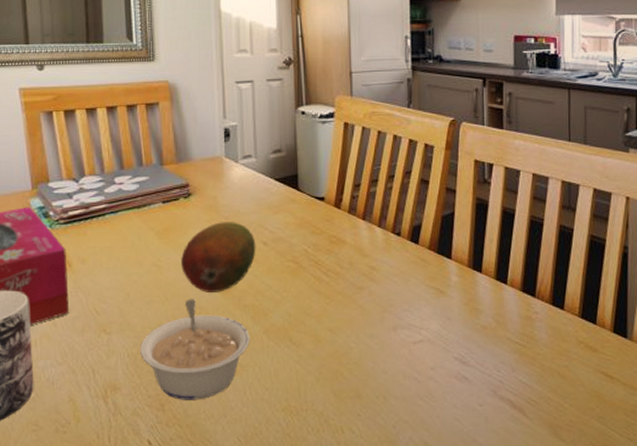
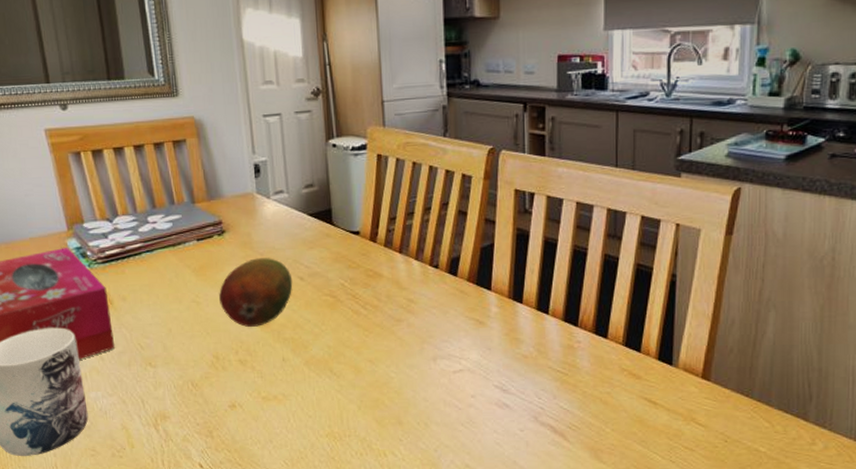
legume: present [140,299,250,400] -> none [185,333,291,427]

